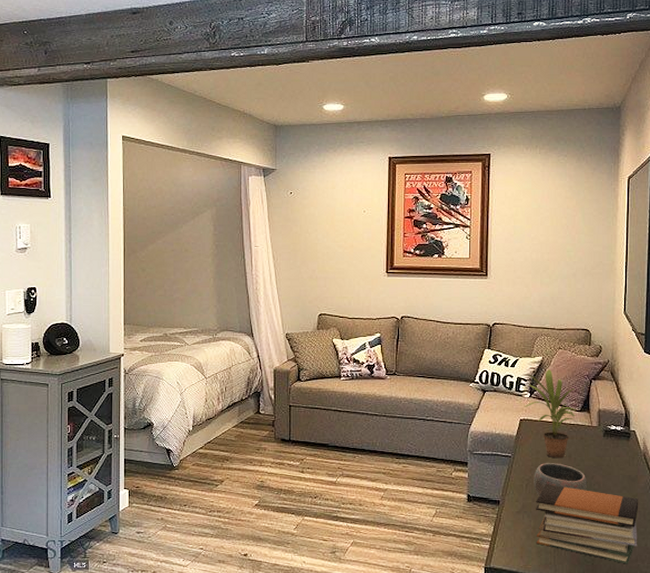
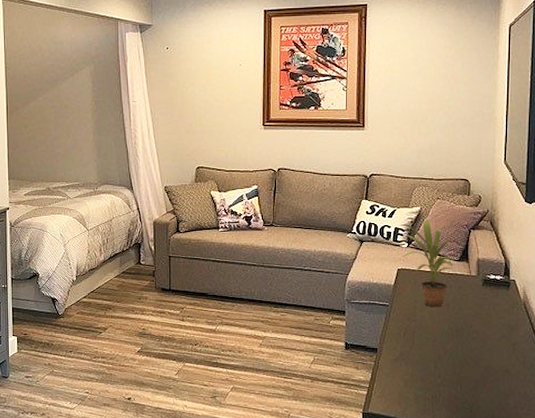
bowl: present [534,463,587,497] -> none [411,312,465,345]
book stack: present [536,484,639,564] -> none [414,333,518,411]

